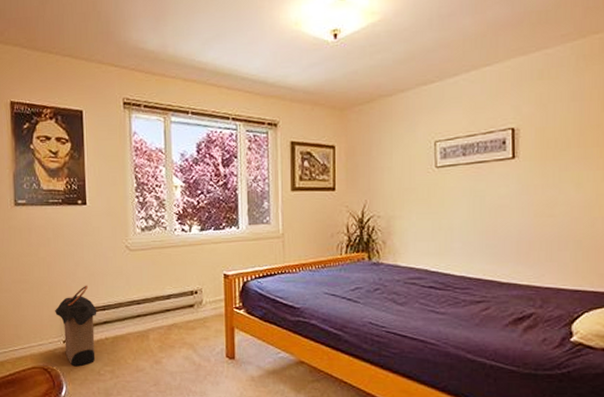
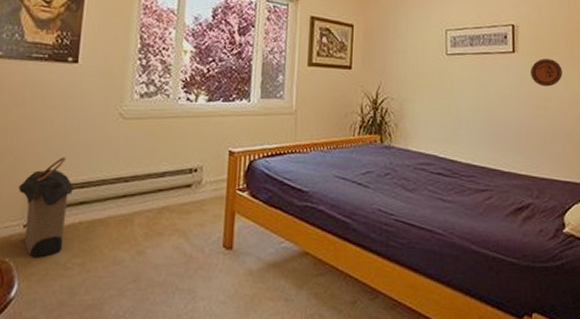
decorative plate: none [534,162,573,192] -> present [531,59,562,87]

